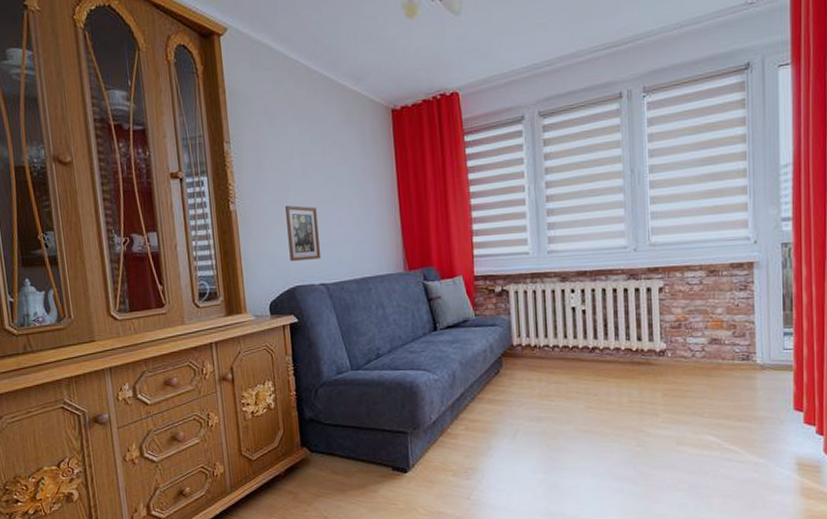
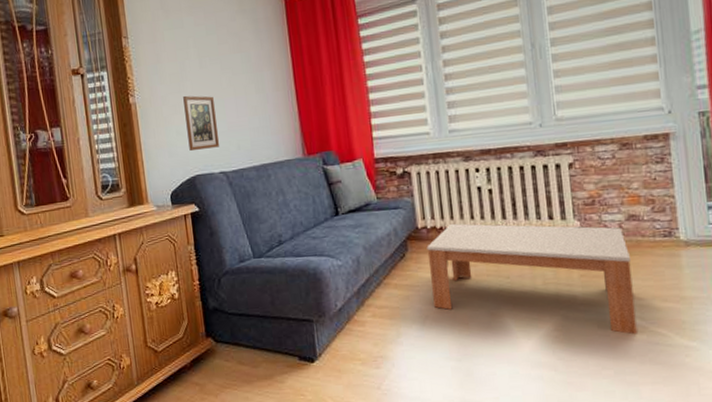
coffee table: none [520,341,712,451] -> present [426,223,637,335]

